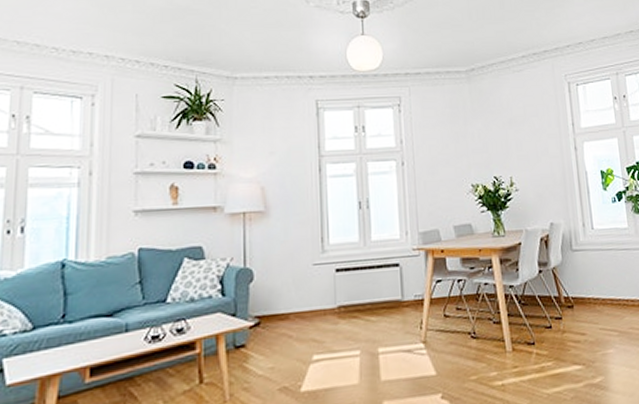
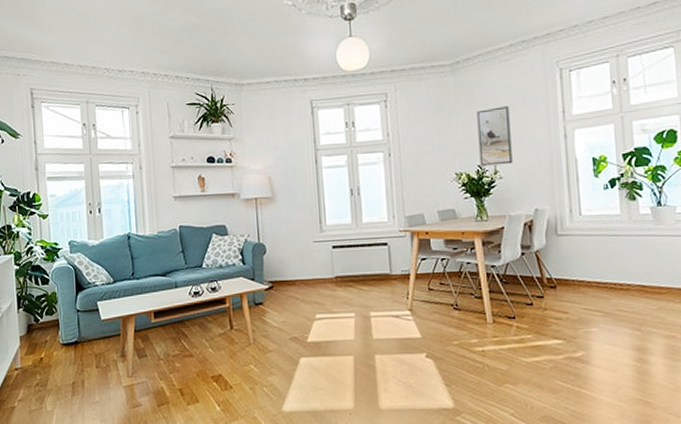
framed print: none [492,116,528,178] -> present [476,106,513,166]

